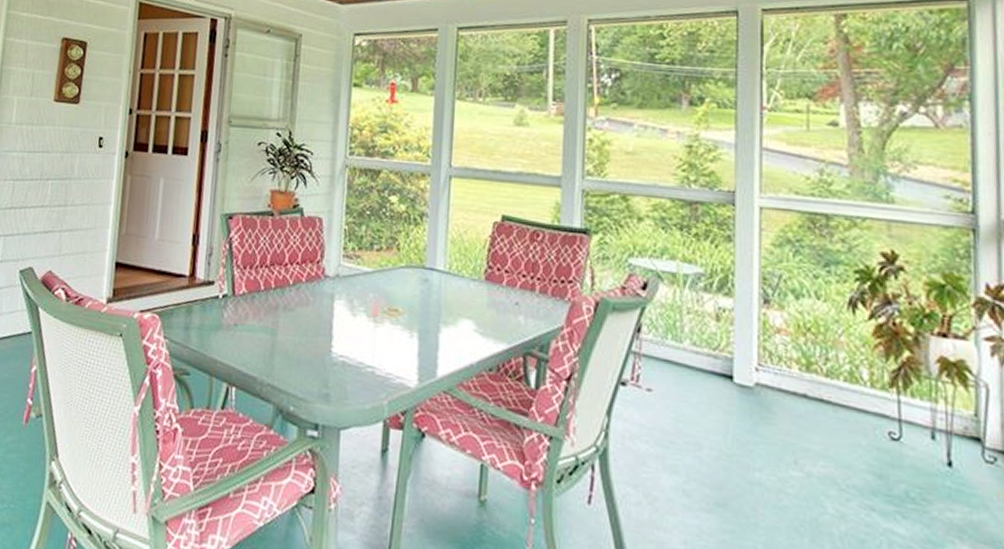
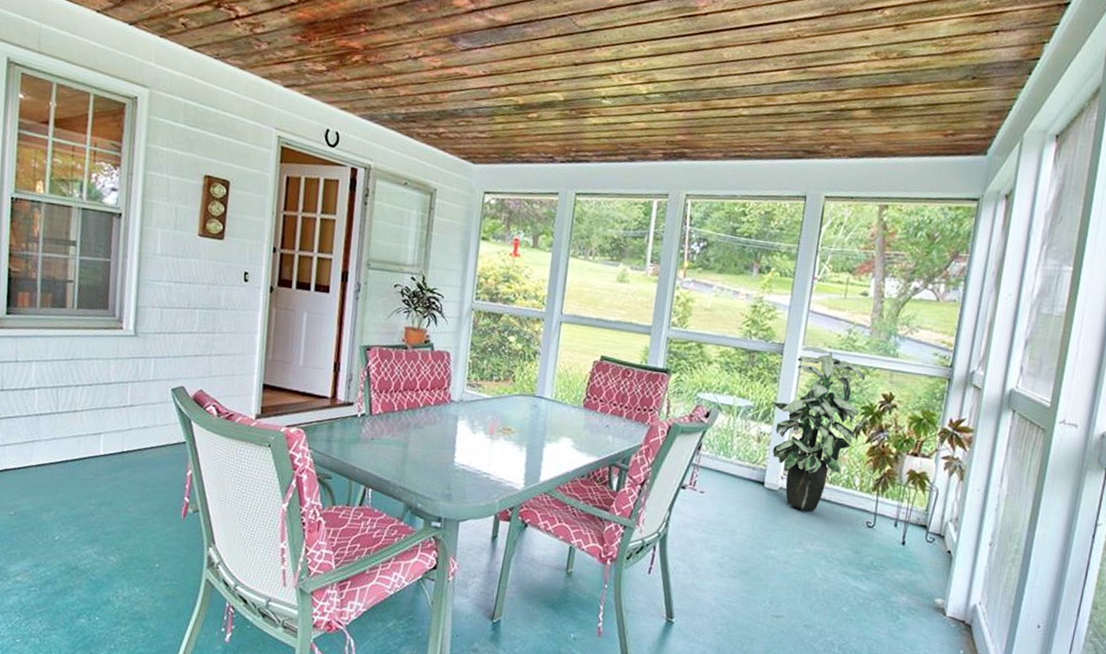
indoor plant: none [729,193,854,416] -> present [772,346,866,511]

